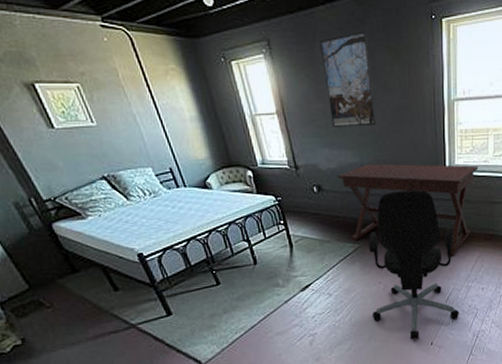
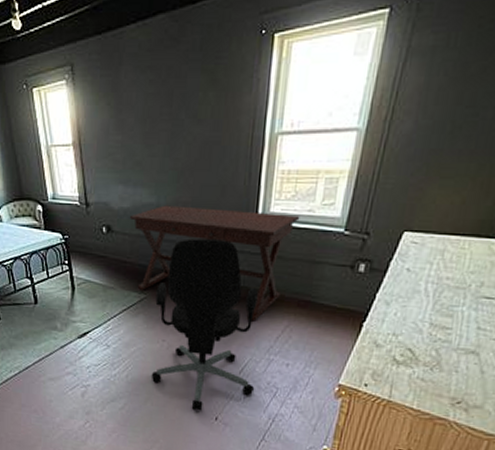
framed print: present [320,31,377,127] -> none [126,52,181,162]

